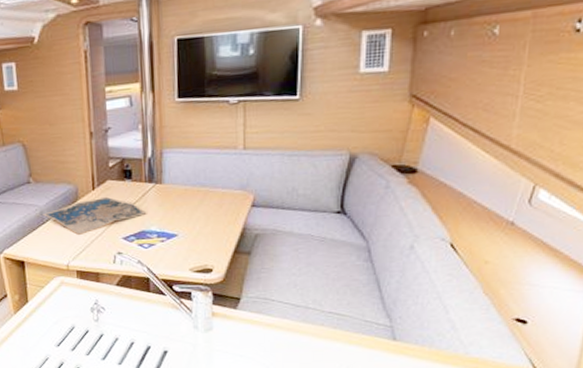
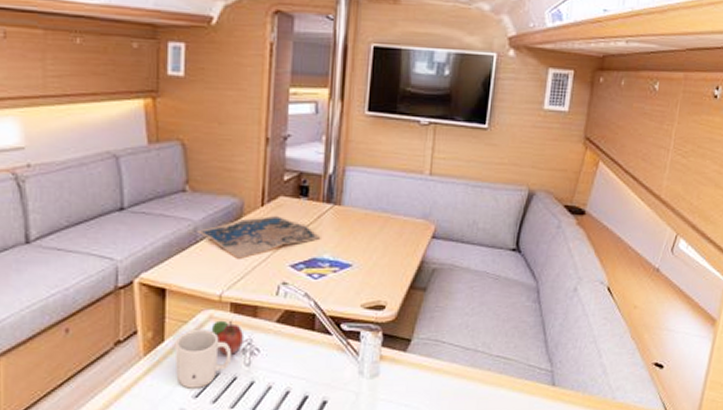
mug: none [36,292,83,339] -> present [174,328,232,389]
fruit: none [63,285,91,313] -> present [211,320,244,355]

